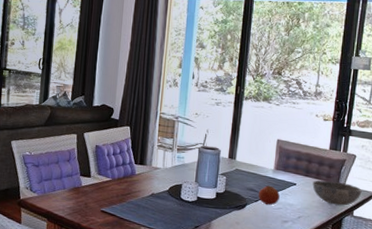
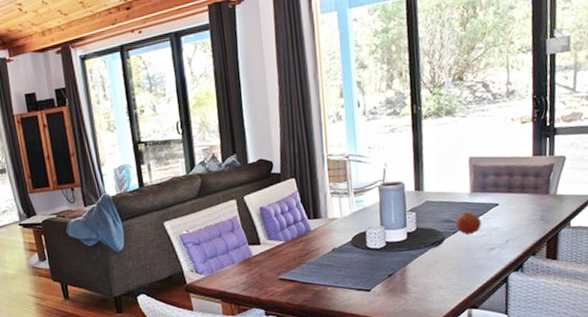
bowl: present [312,180,362,206] -> none [518,191,578,219]

